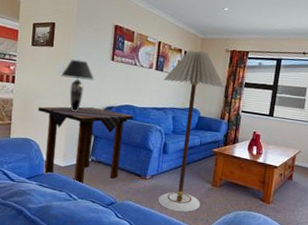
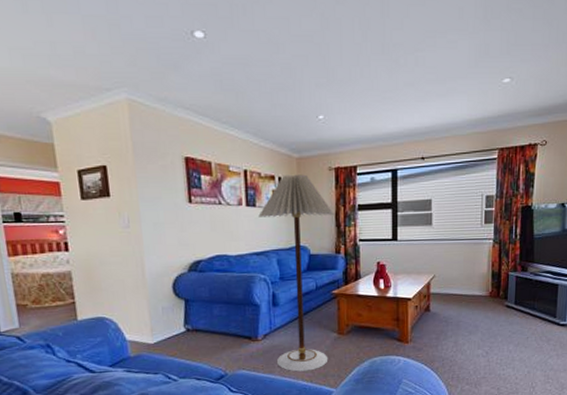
side table: present [37,106,134,184] -> none [105,264,230,361]
table lamp: present [61,59,94,112] -> none [127,208,171,274]

